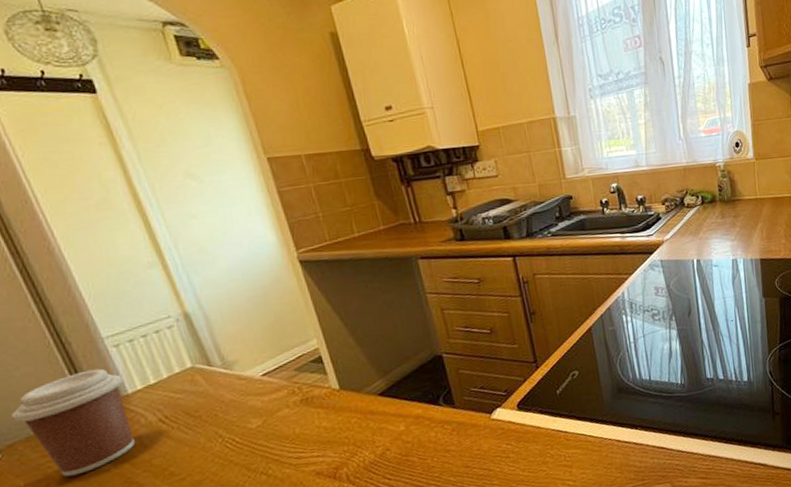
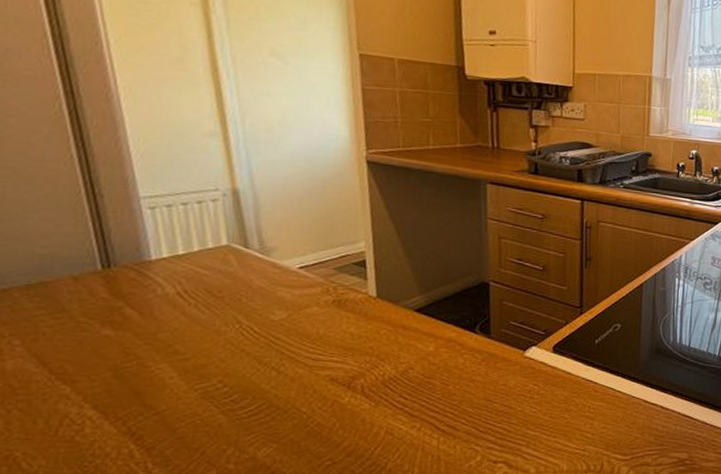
coffee cup: present [10,368,136,477] -> none [15,227,151,335]

